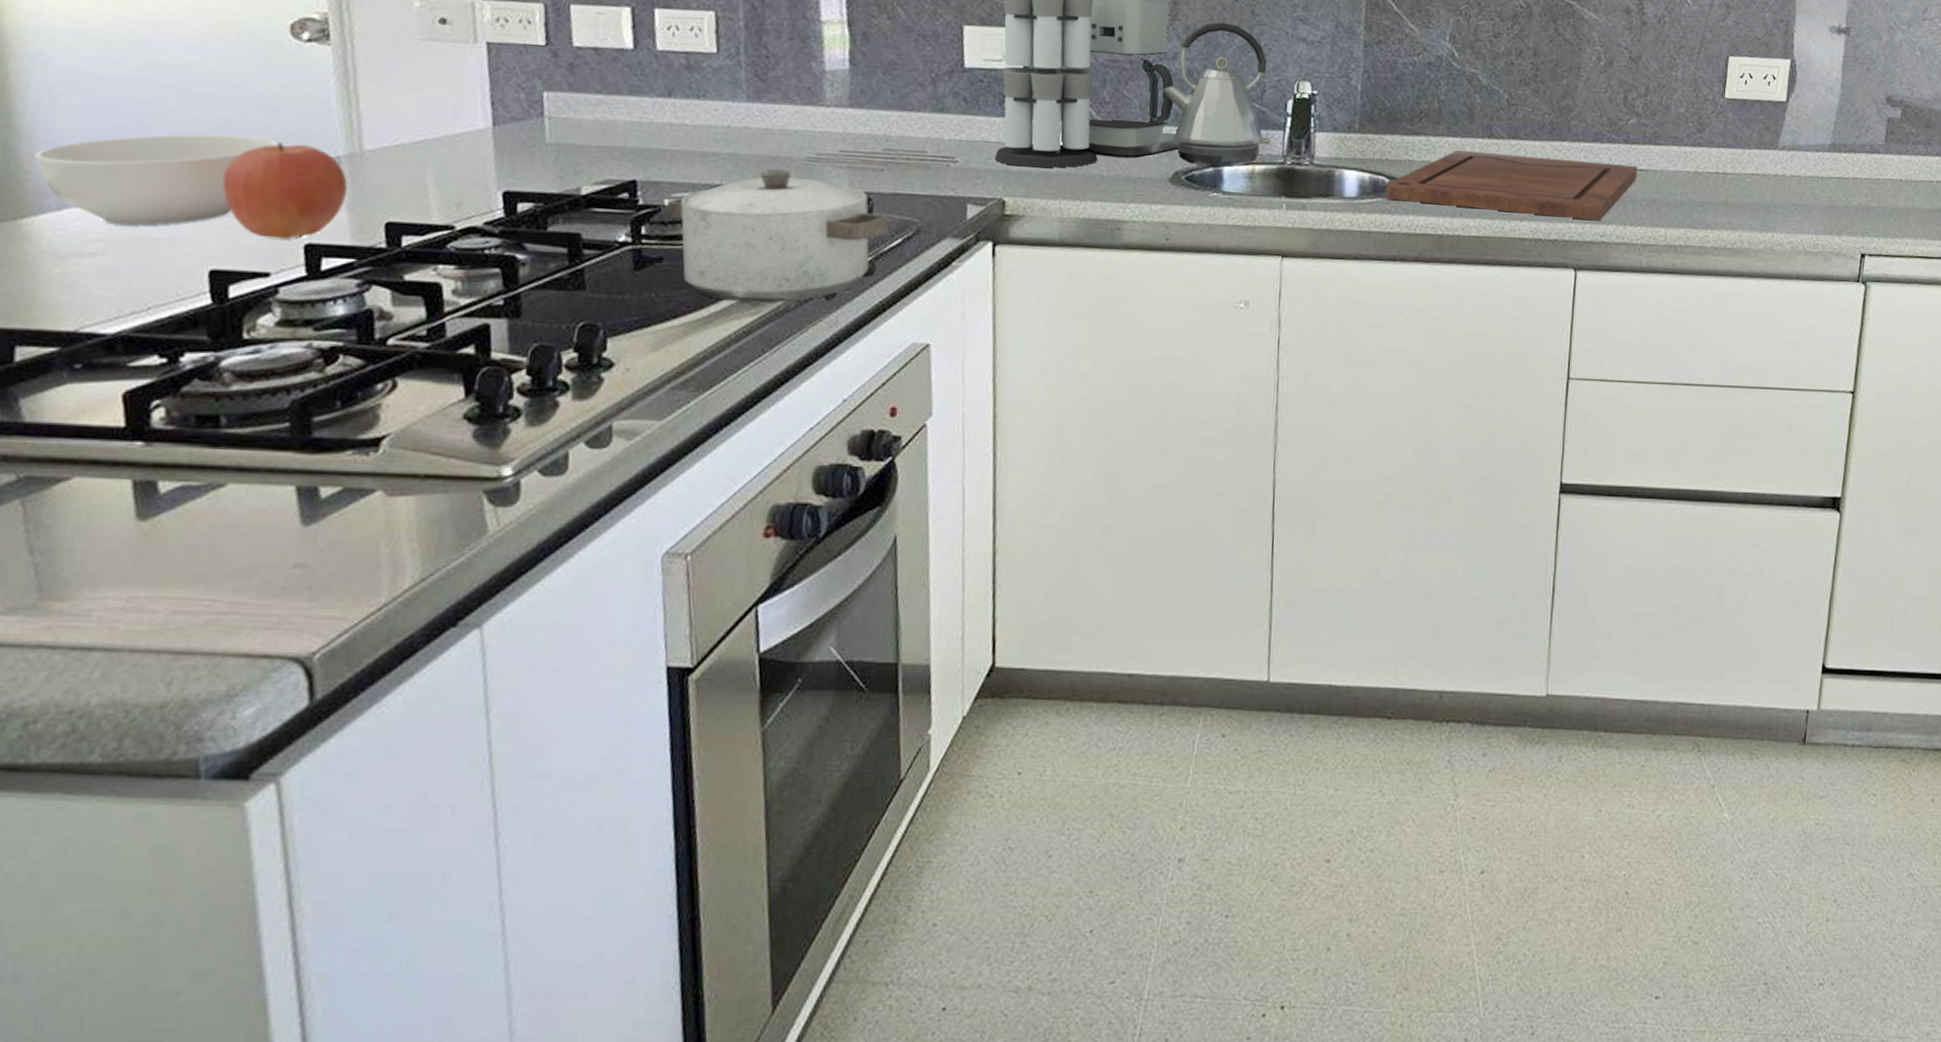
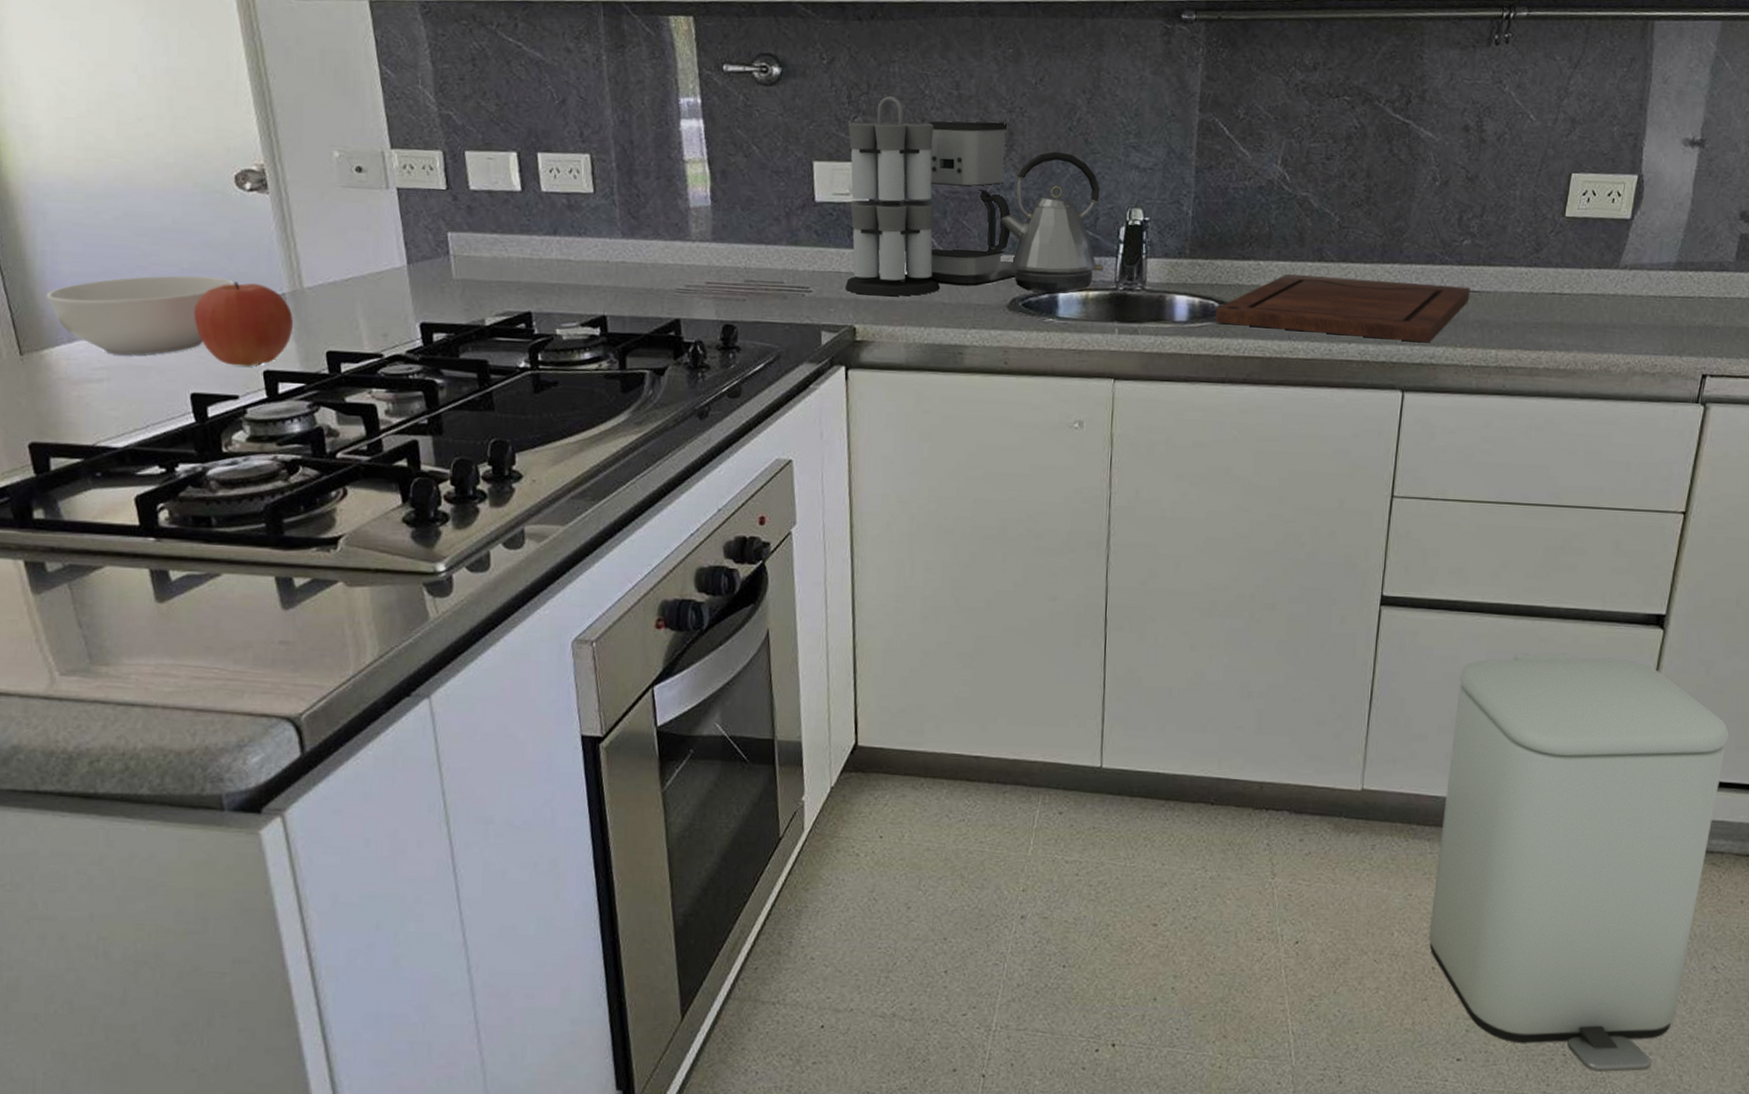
cooking pot: present [667,169,889,303] -> none [559,300,752,422]
pedal bin: none [1621,540,1910,1001] -> present [1428,653,1730,1072]

